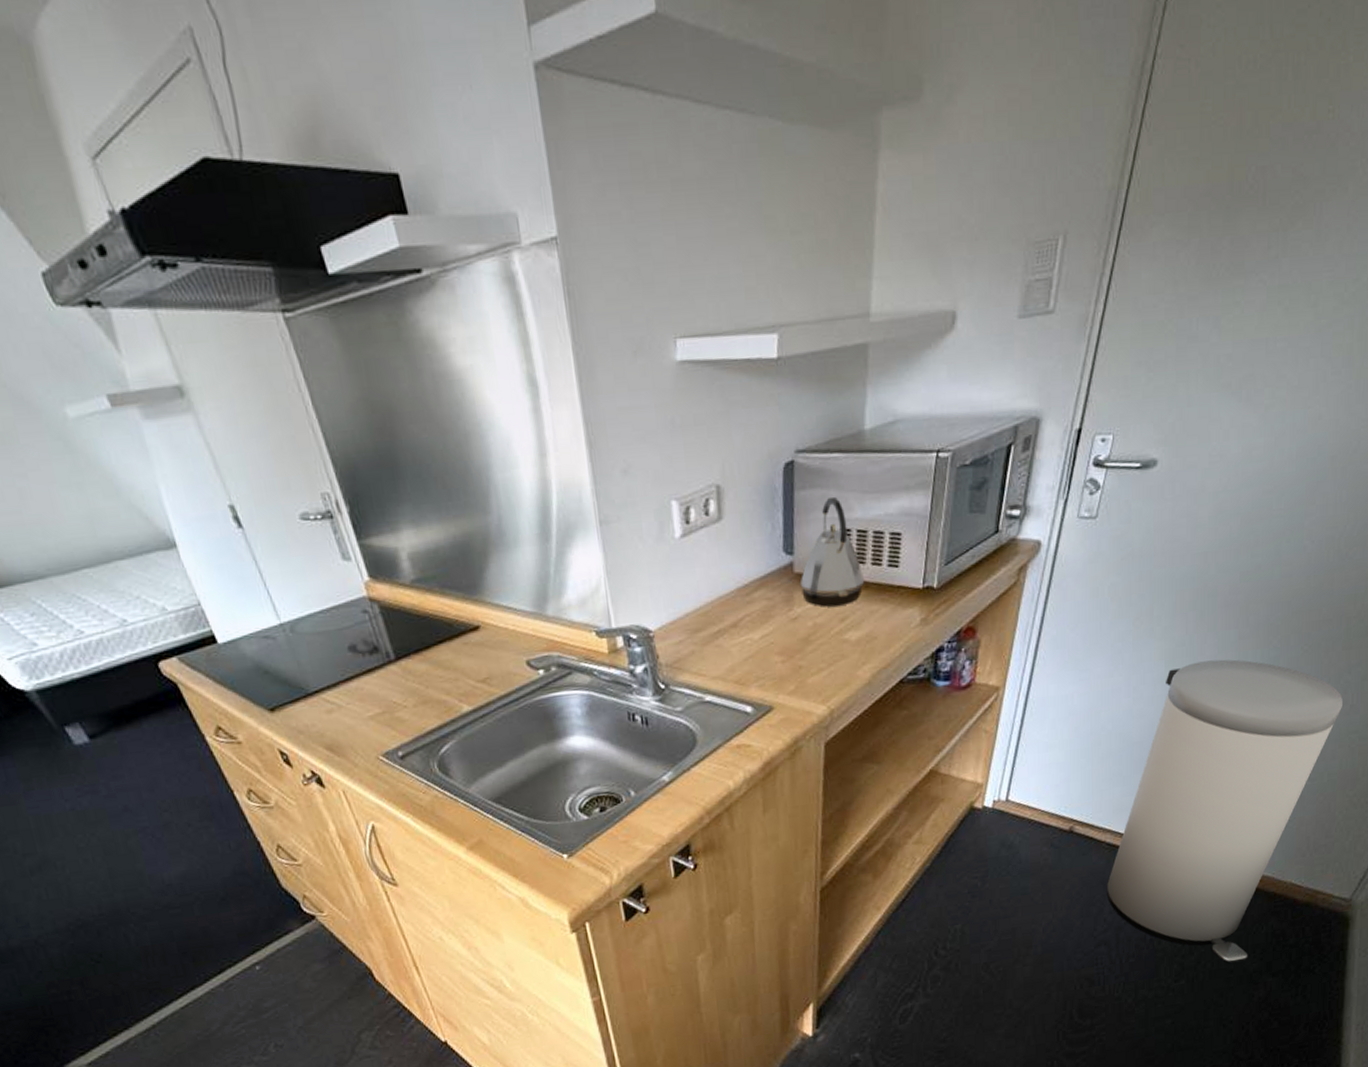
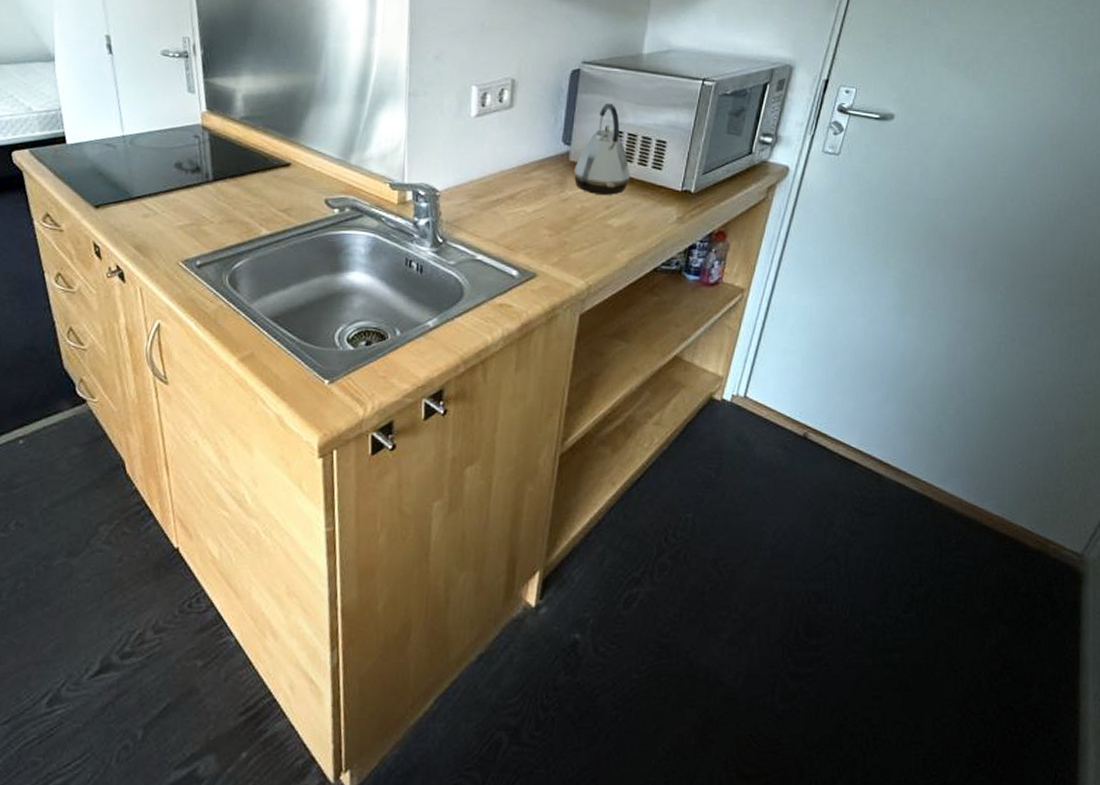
pedal bin: present [1107,659,1343,964] -> none [838,295,1067,603]

